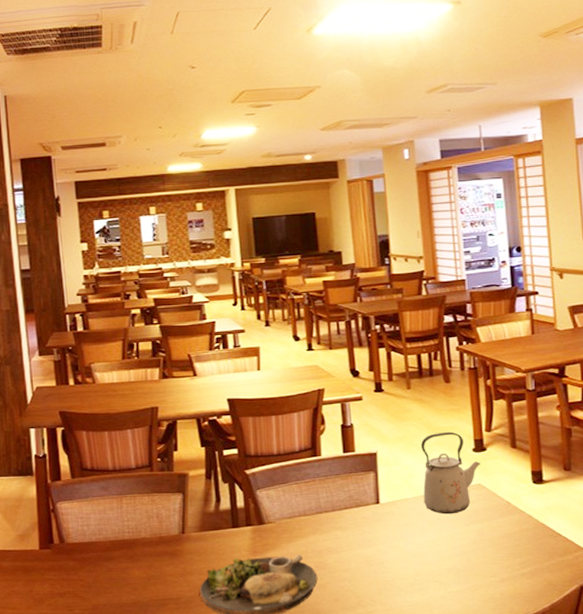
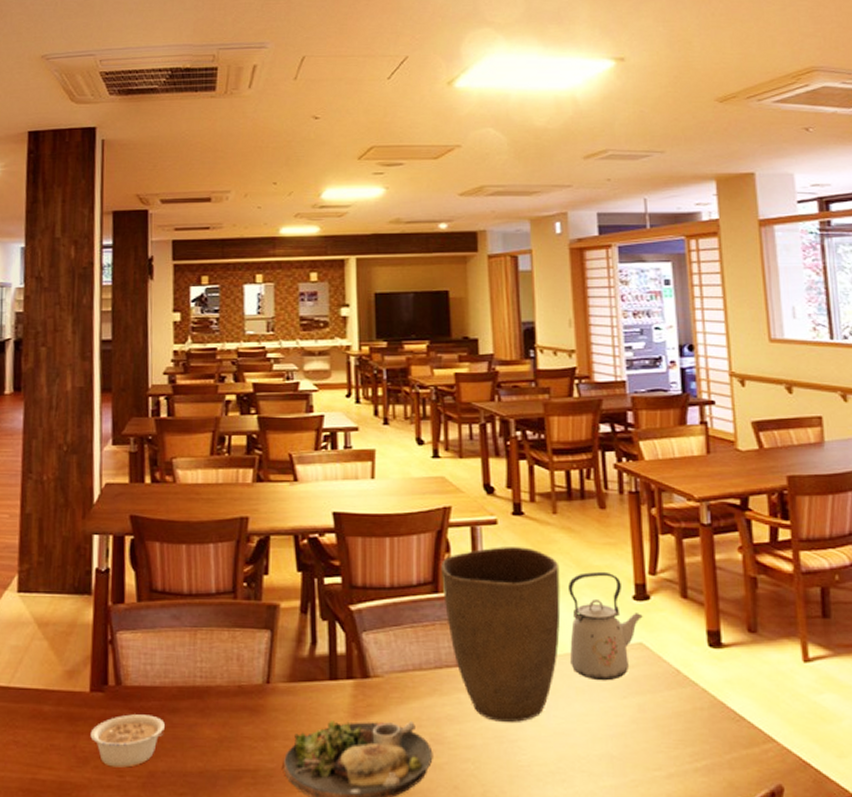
legume: none [43,563,103,604] -> present [90,714,165,768]
vase: none [317,416,416,550] -> present [440,547,561,722]

